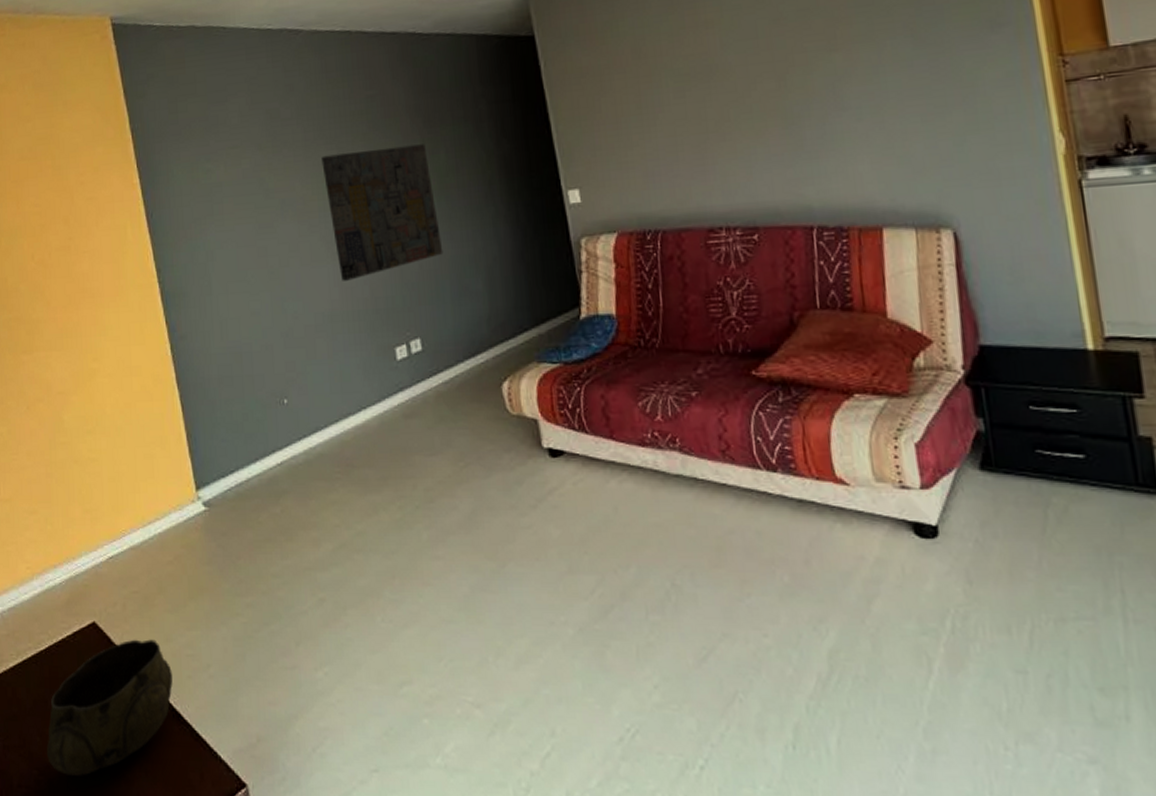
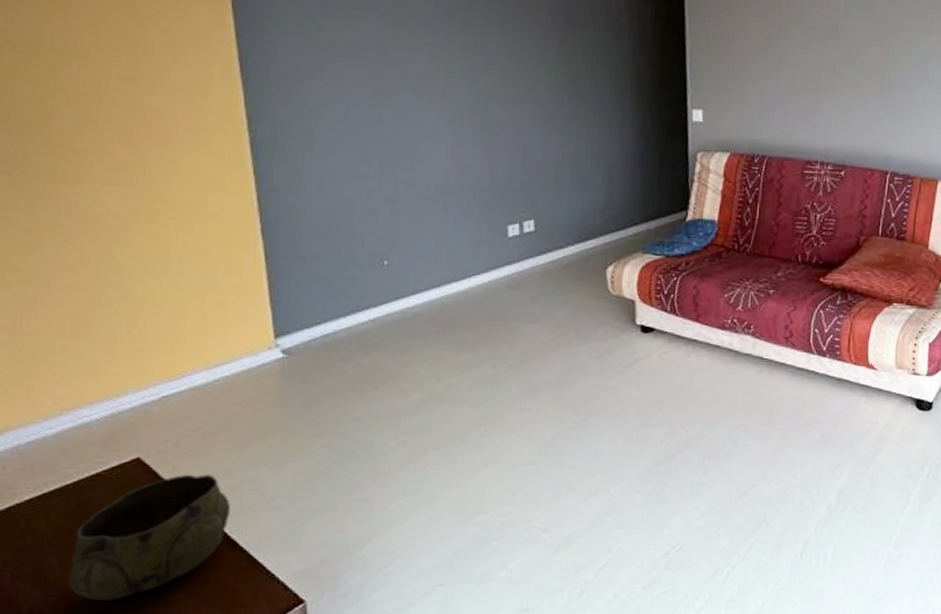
wall art: present [321,144,444,281] -> none [452,35,568,159]

